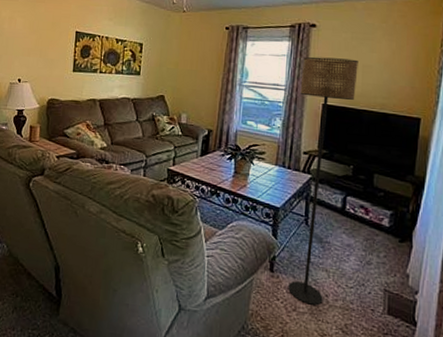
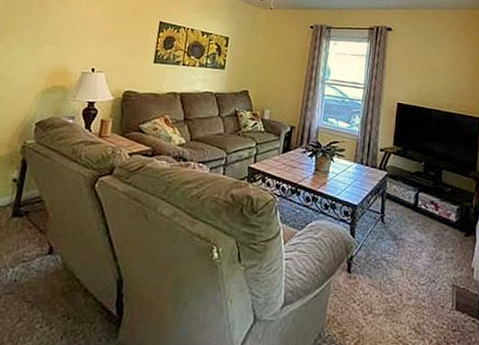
floor lamp: present [288,57,358,306] -> none [365,58,428,306]

